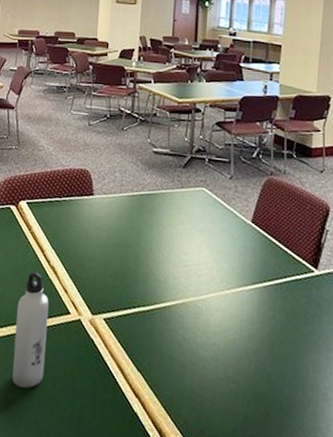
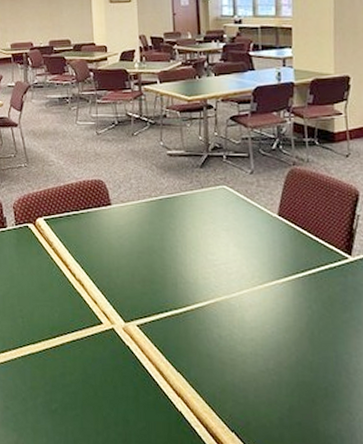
water bottle: present [12,272,49,389] -> none [48,287,85,398]

